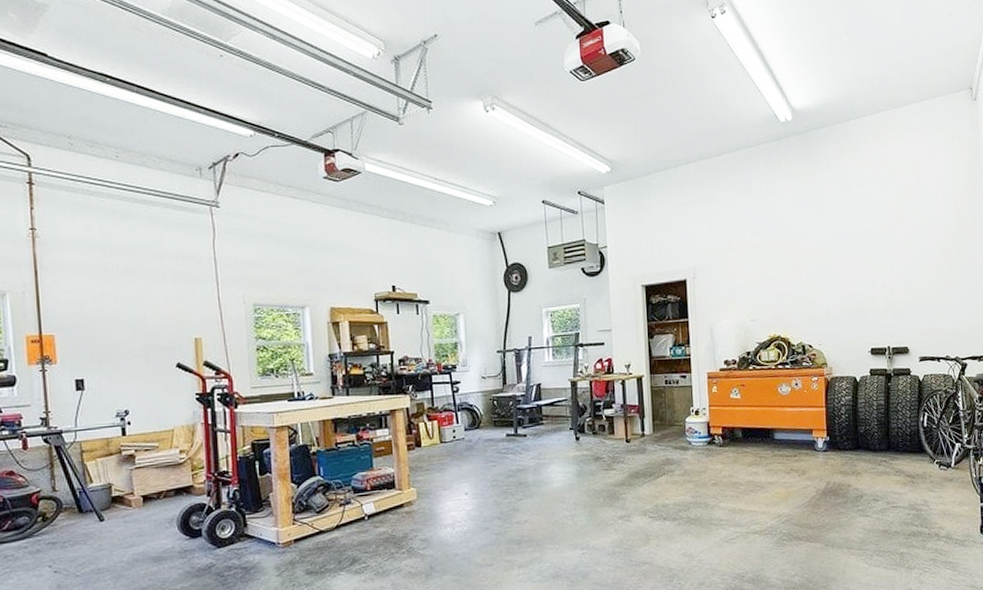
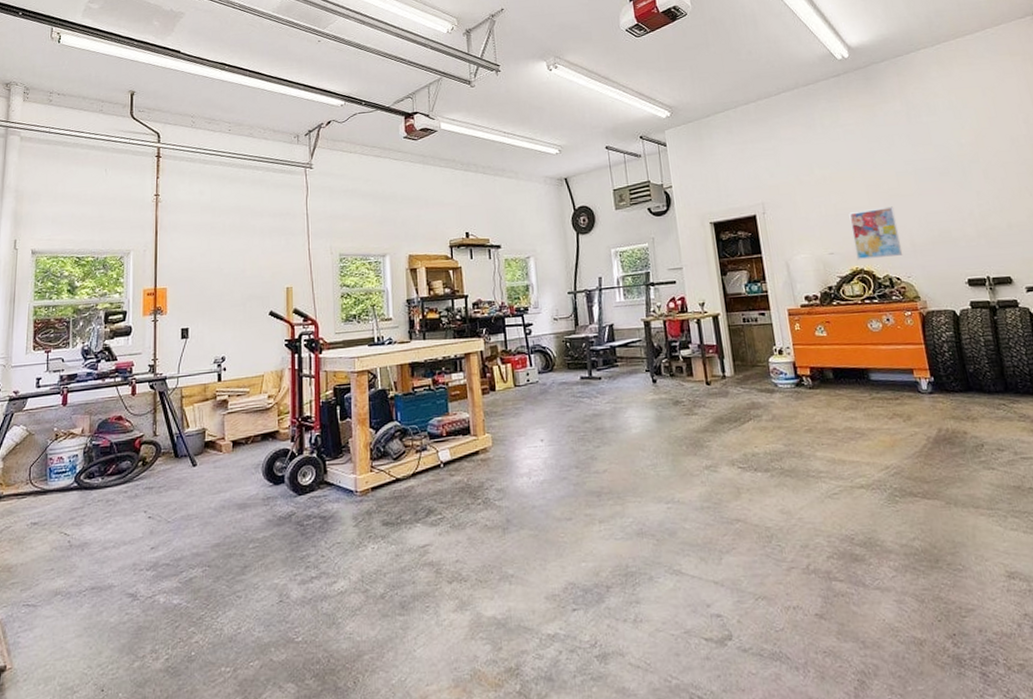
wall art: none [773,276,818,328] -> present [848,206,903,260]

